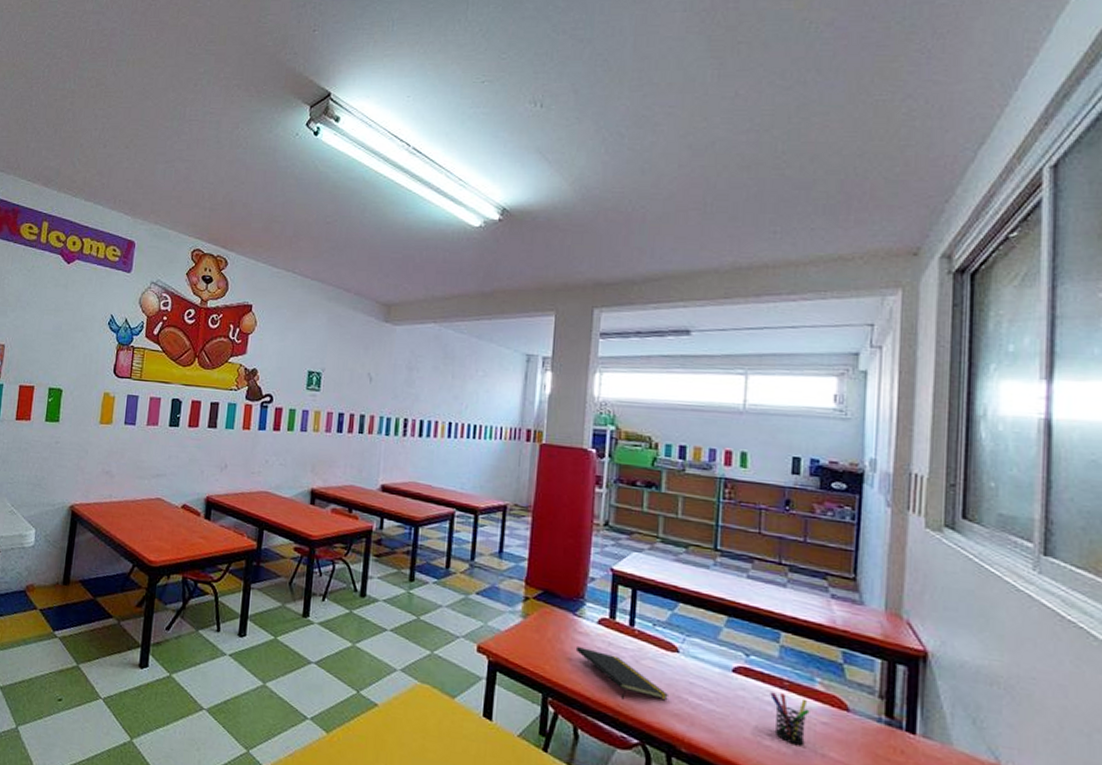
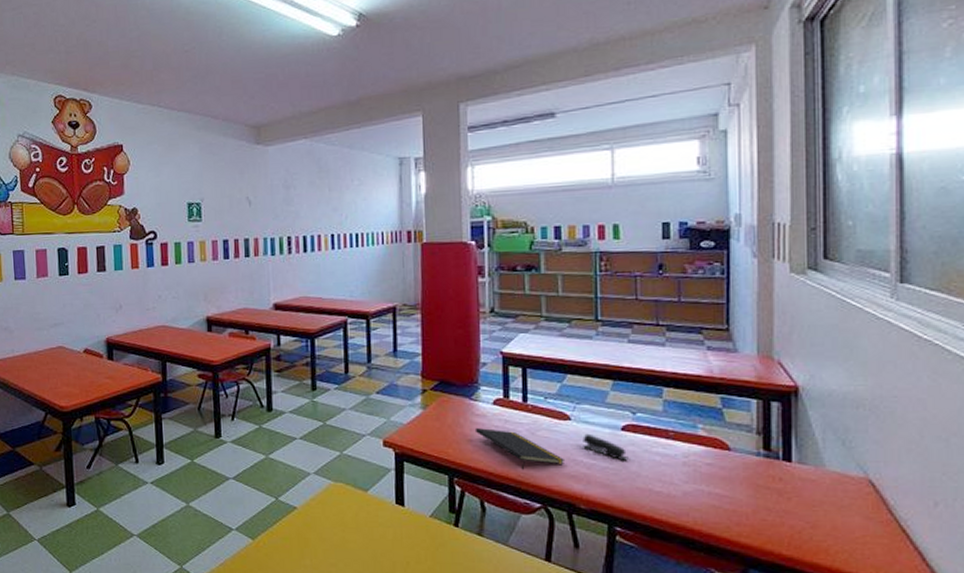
stapler: none [689,669,738,707] -> present [583,433,628,461]
pen holder: present [770,692,810,746] -> none [658,443,695,488]

